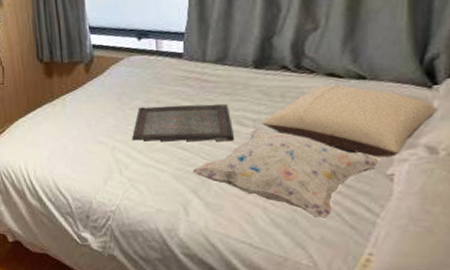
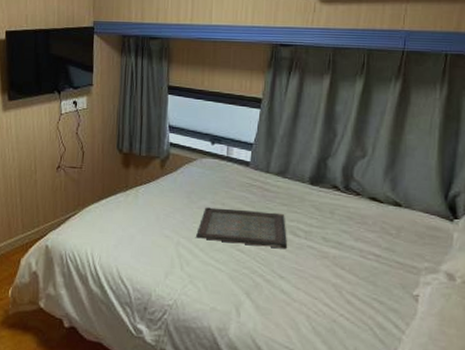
decorative pillow: present [191,129,381,220] -> none [246,240,409,332]
pillow: present [262,84,439,157] -> none [312,207,457,279]

